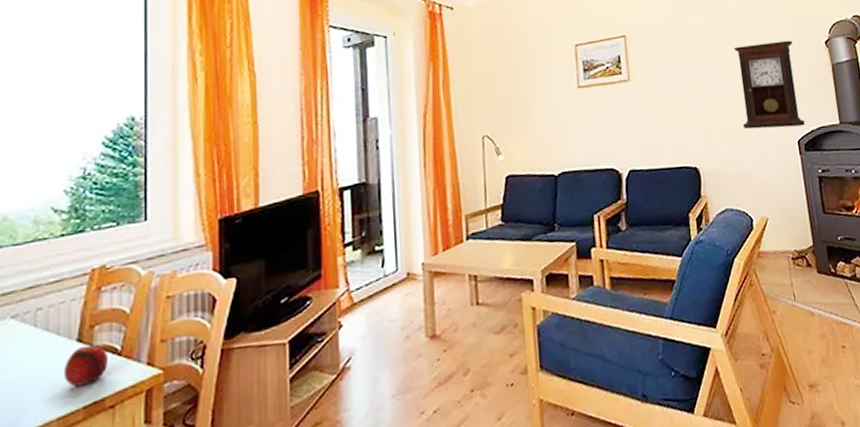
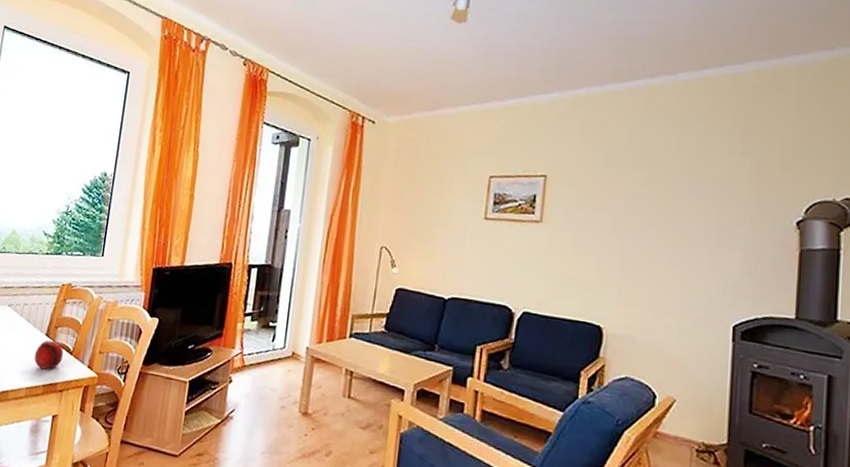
pendulum clock: present [733,40,805,130] -> none [665,208,752,311]

